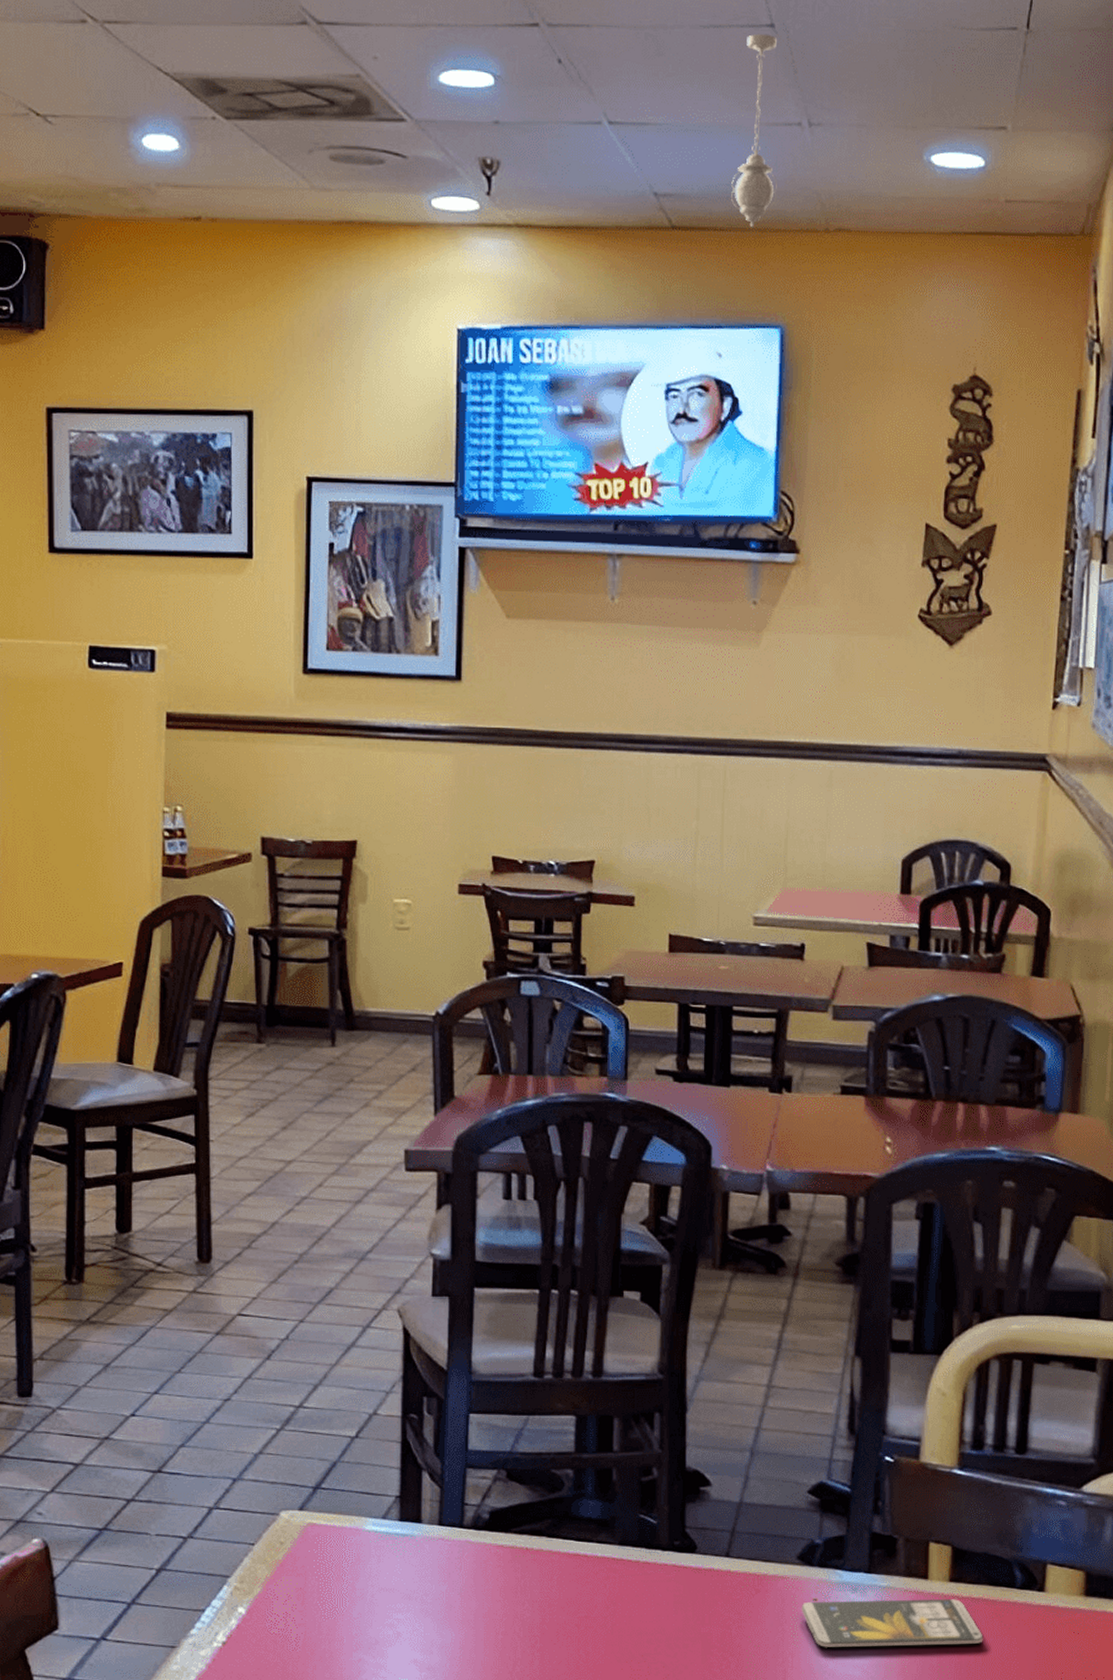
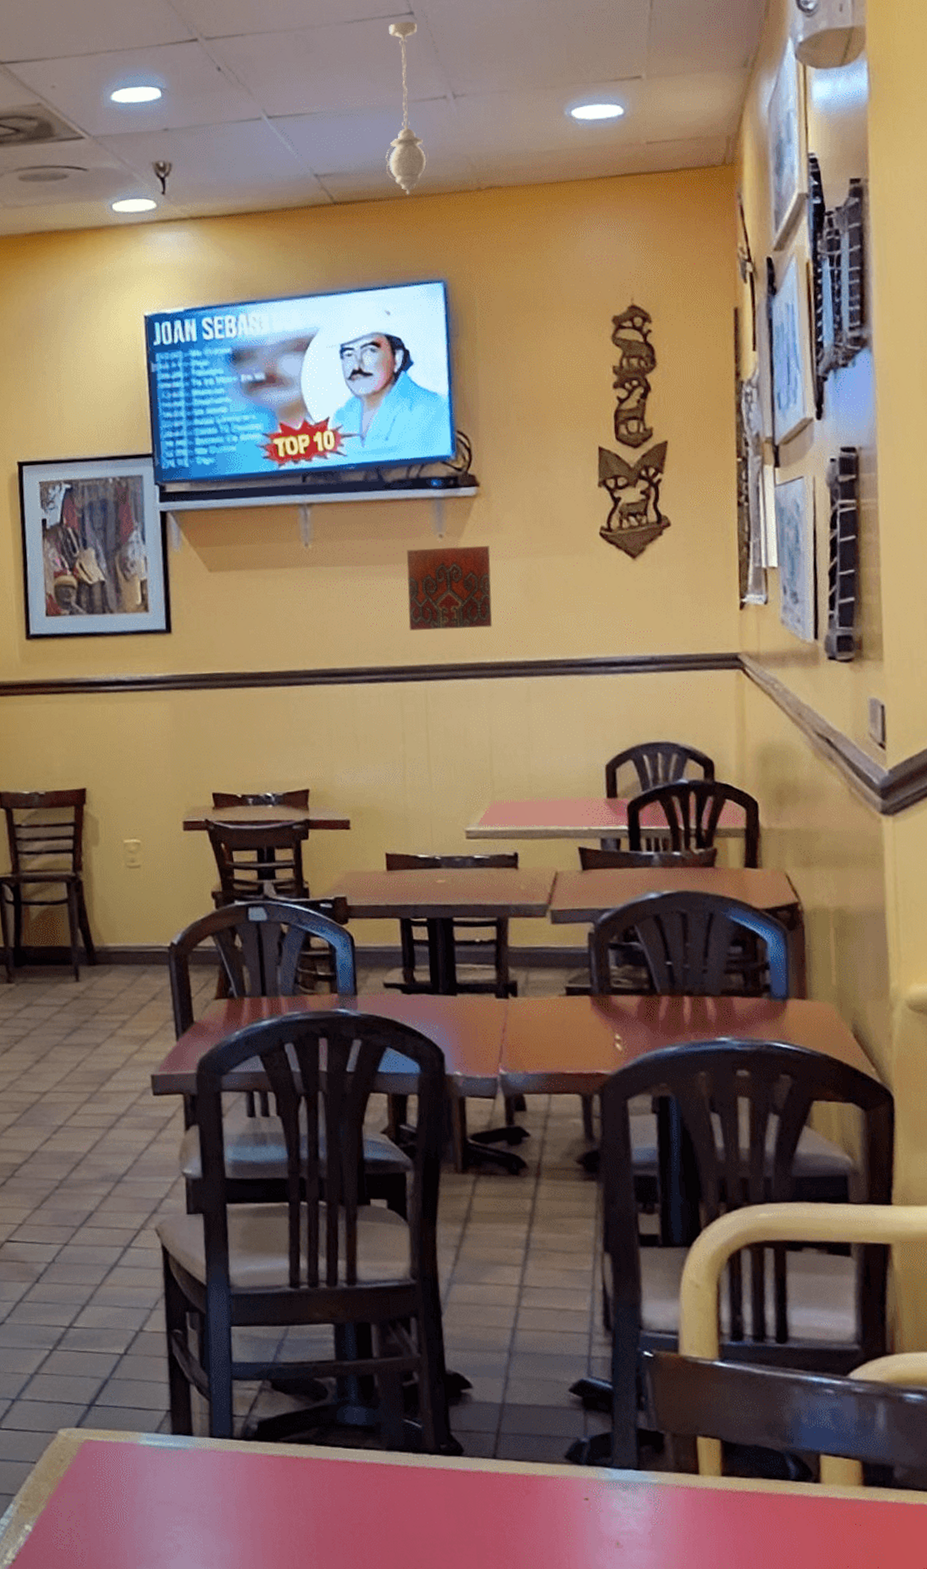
decorative tile: none [713,614,804,705] -> present [406,545,492,631]
smartphone: present [801,1599,983,1648] -> none [573,1494,762,1548]

